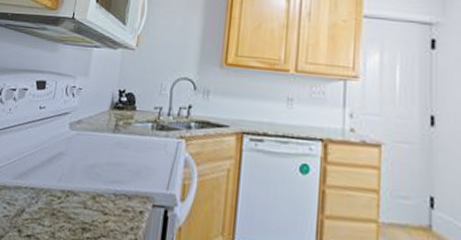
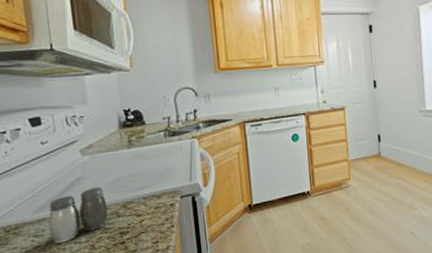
salt and pepper shaker: none [20,167,79,220] -> present [48,187,108,244]

